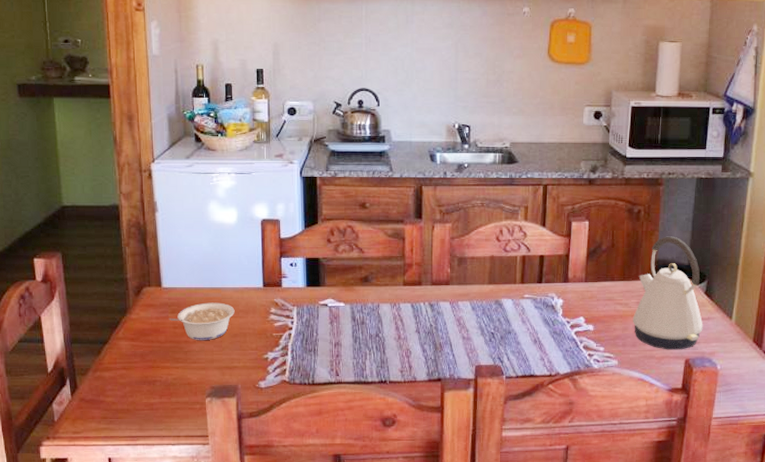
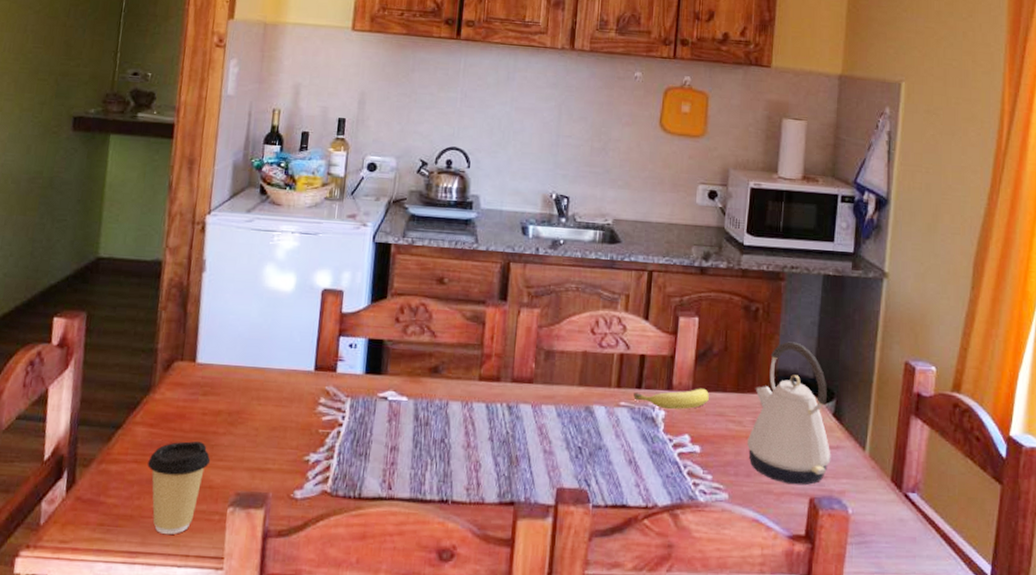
coffee cup: none [134,349,186,421] -> present [147,440,211,534]
legume: present [169,302,235,340] -> none [198,385,278,433]
fruit: none [536,279,599,298] -> present [634,388,709,410]

